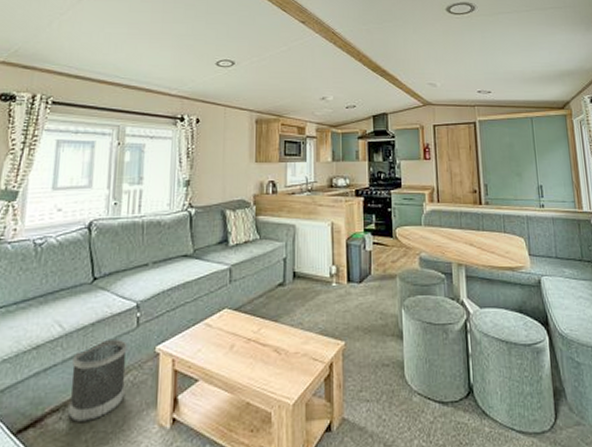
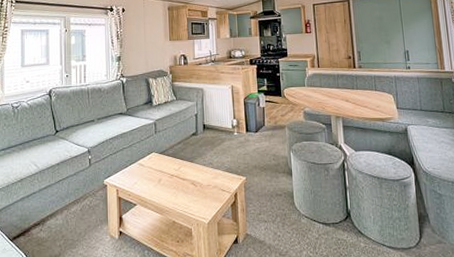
wastebasket: present [68,338,128,422] -> none [46,174,84,232]

